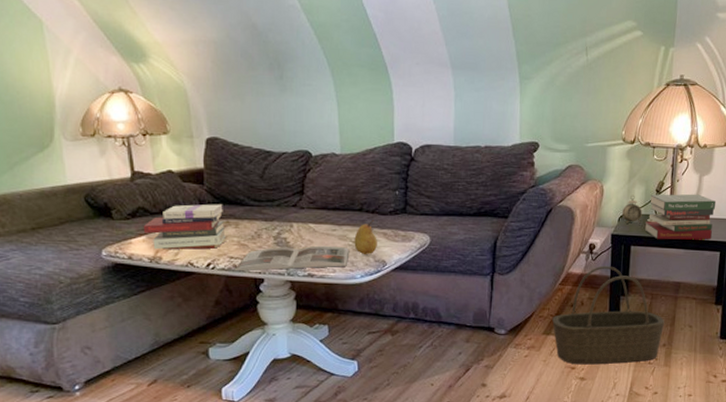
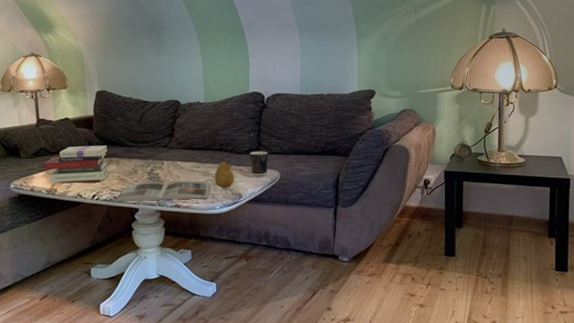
mug: none [394,211,416,240] -> present [249,150,268,176]
basket: present [552,265,665,365] -> none [392,199,500,293]
books: present [644,194,717,240] -> none [475,134,544,176]

